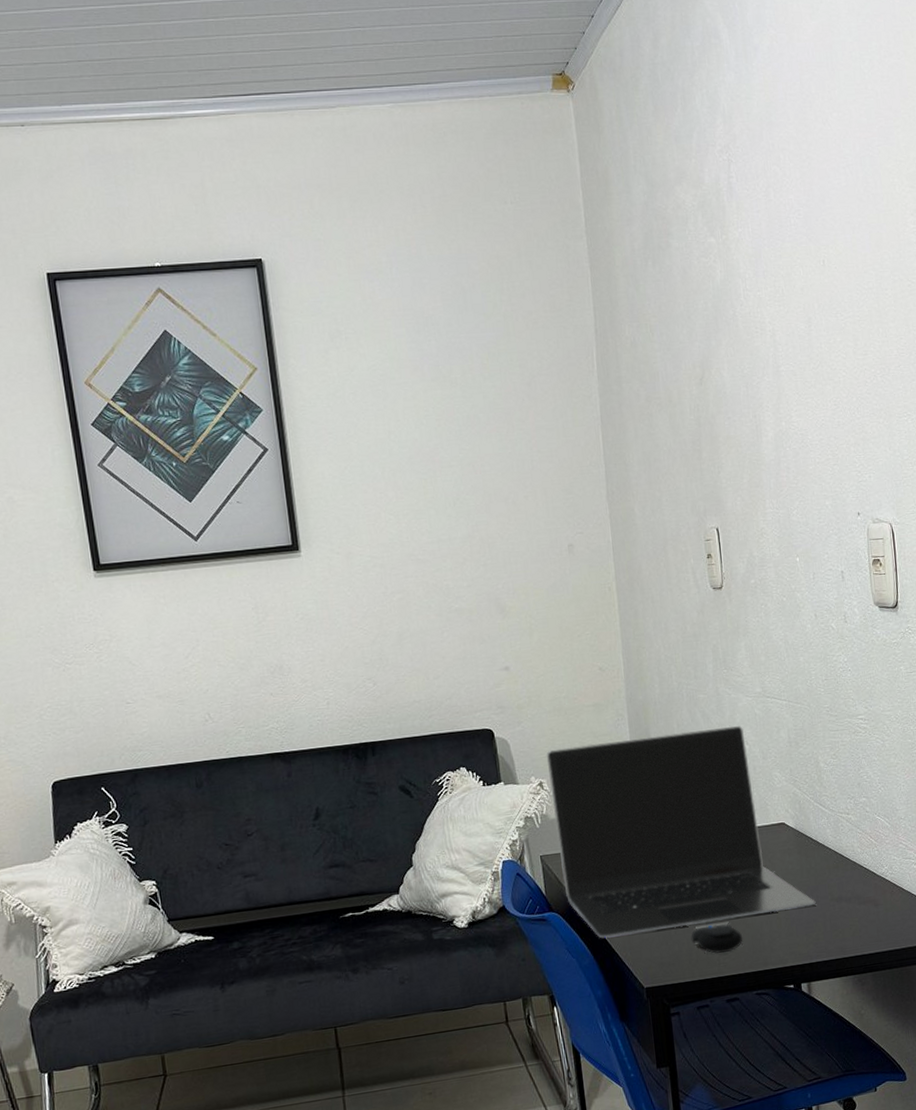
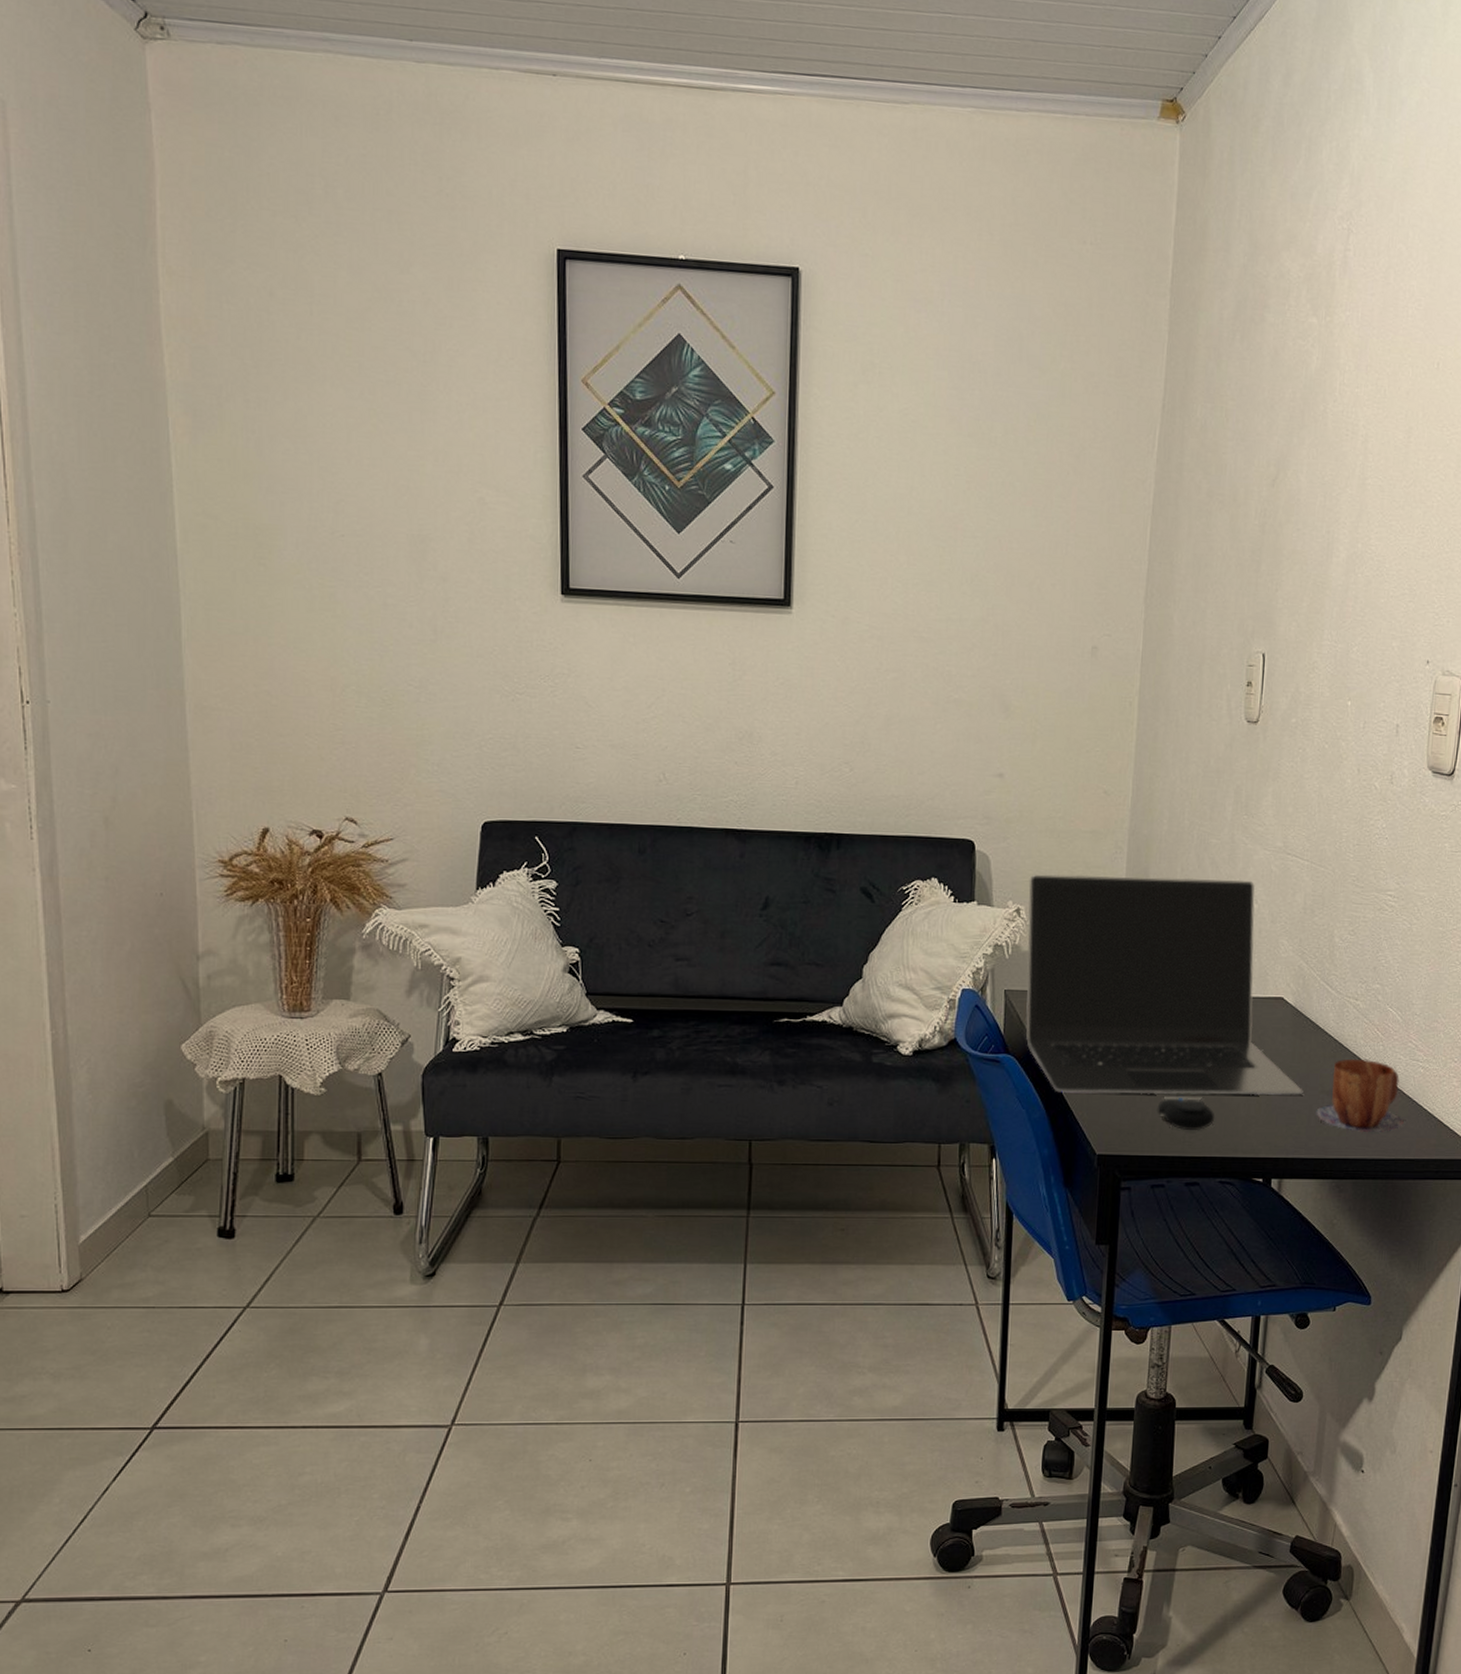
mug: none [829,864,907,930] -> present [1315,1058,1404,1133]

